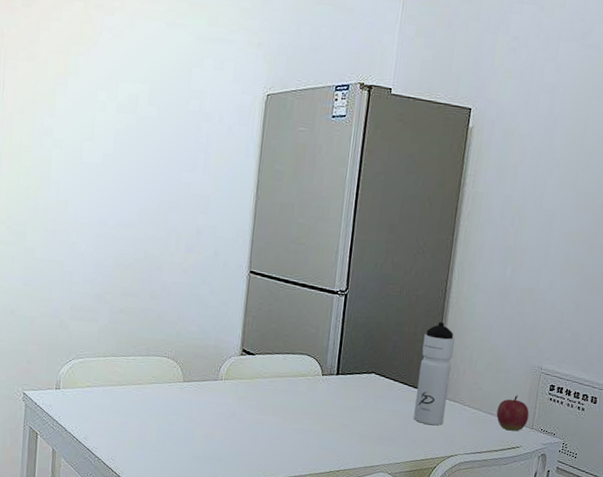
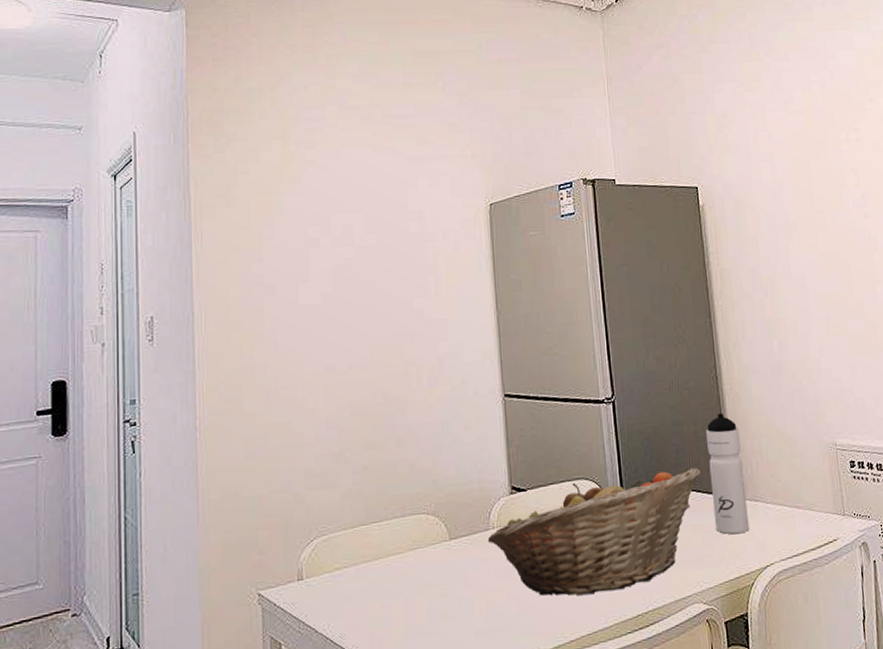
fruit basket: none [214,356,411,449] -> present [487,467,701,596]
apple: present [496,395,529,432] -> none [802,479,838,523]

